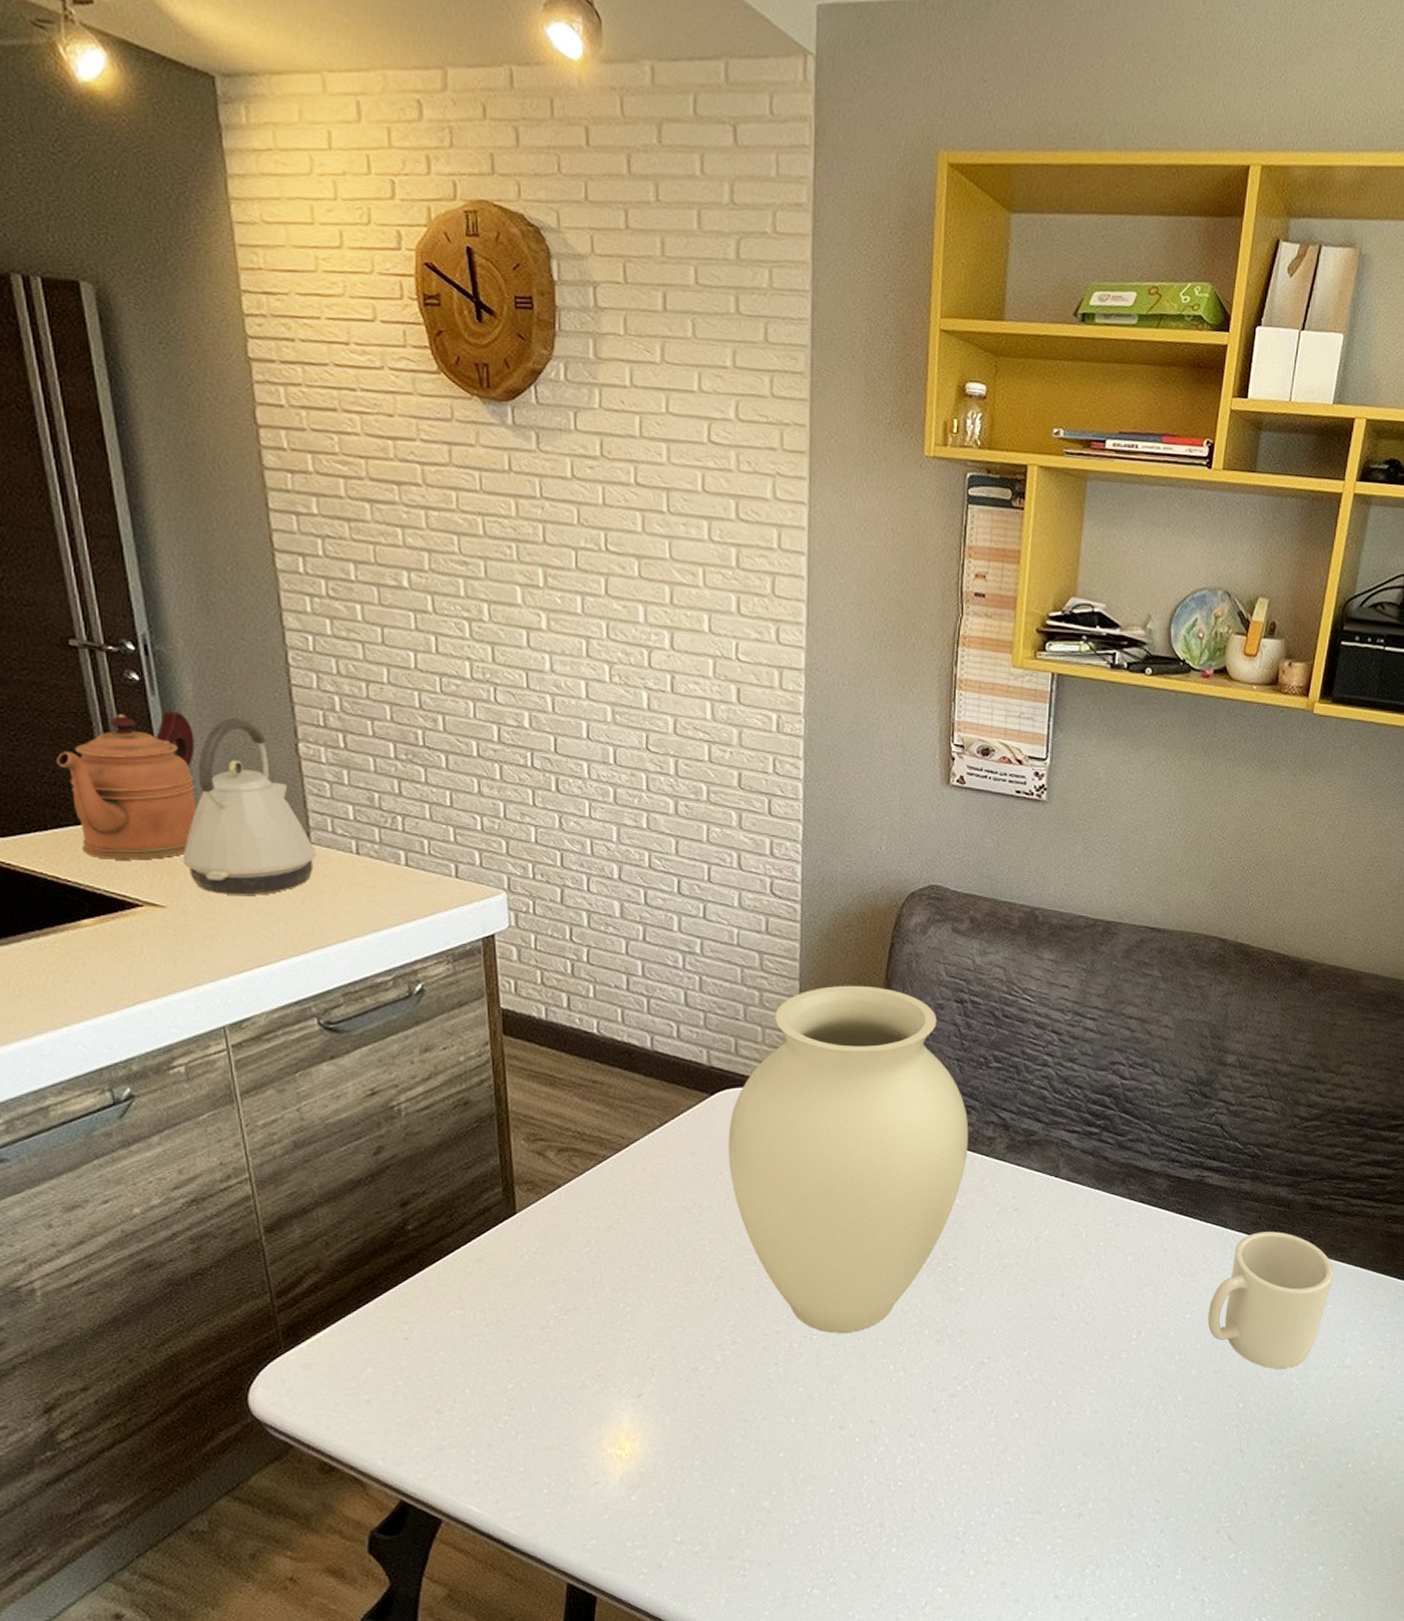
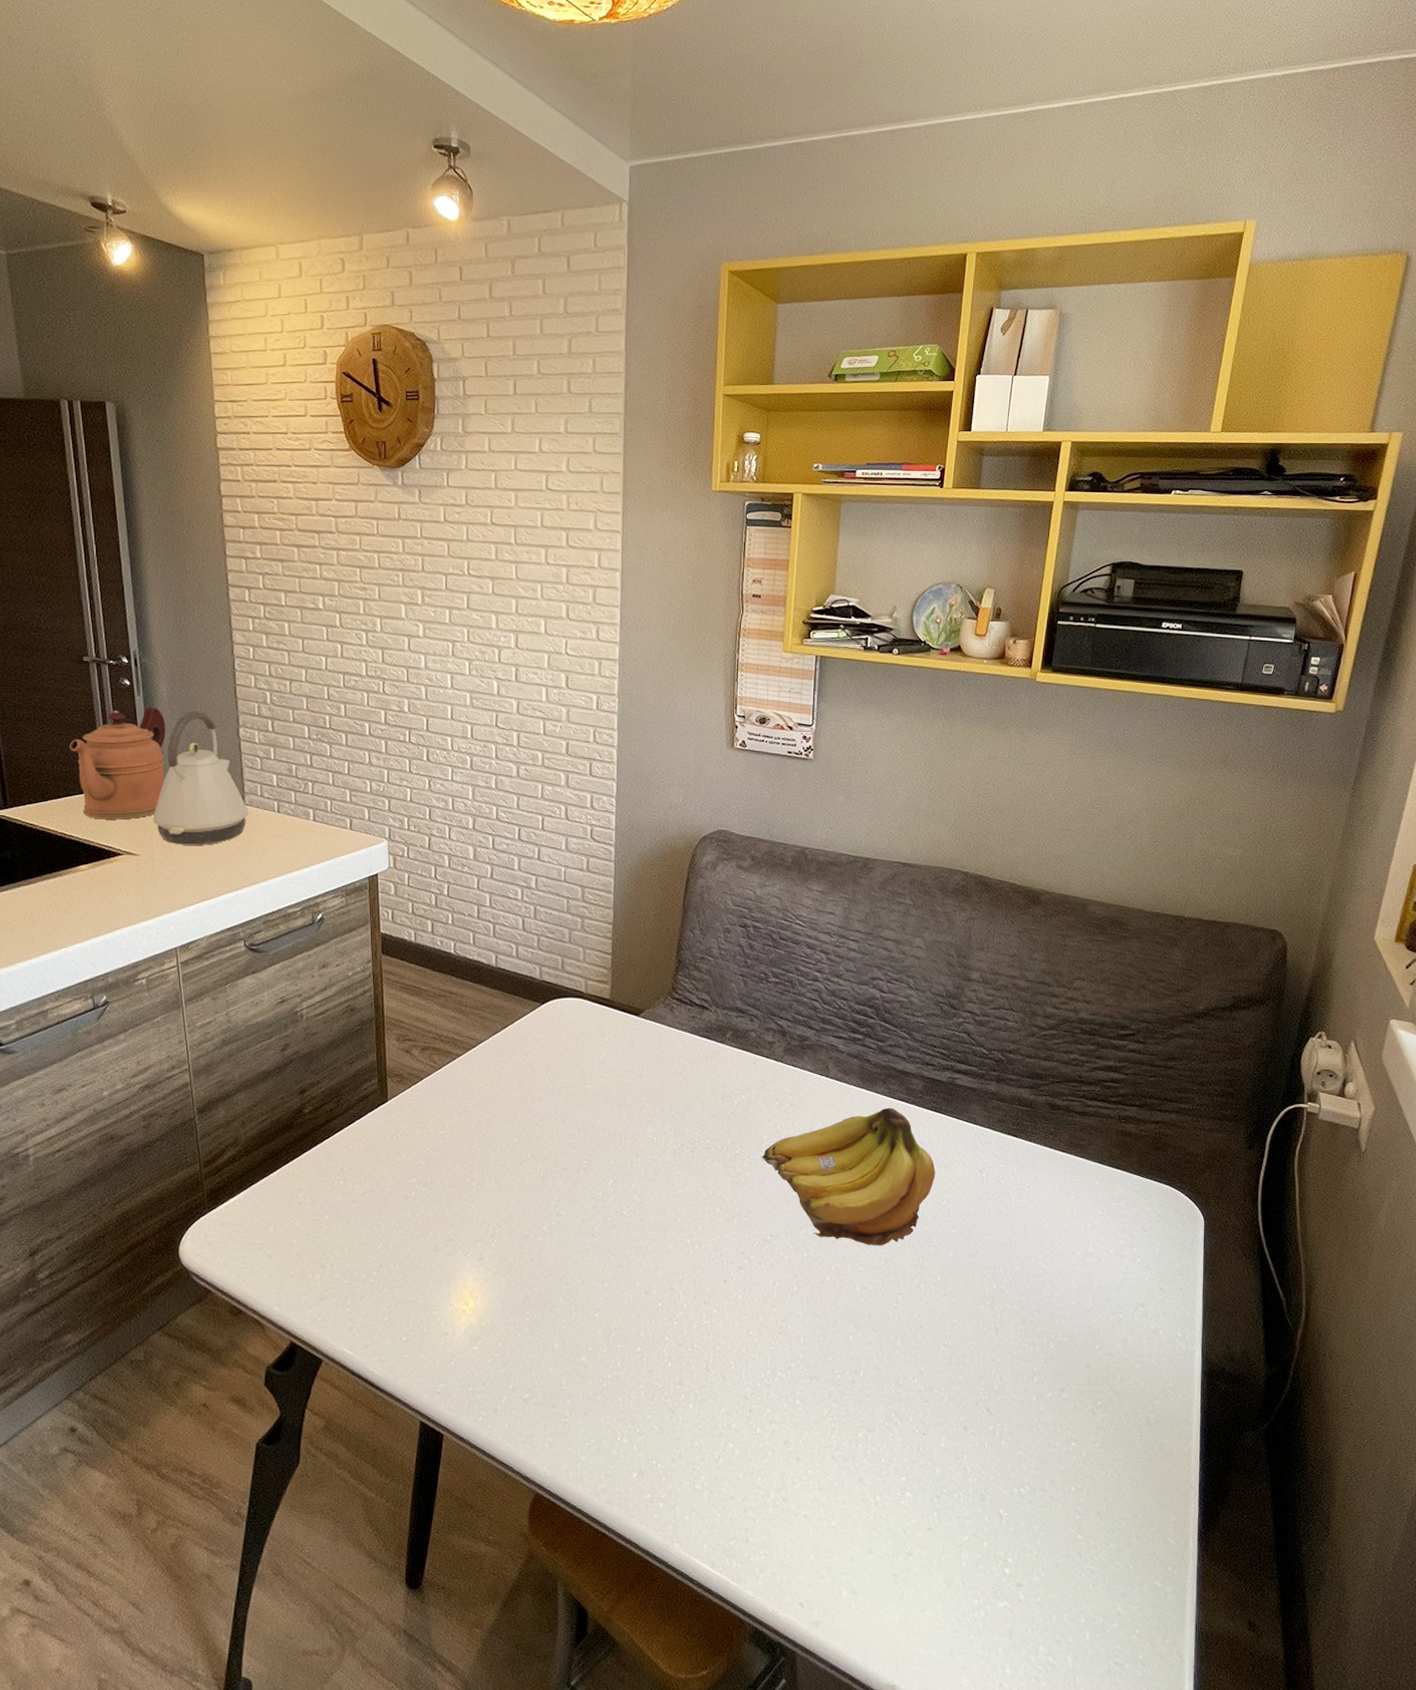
vase: present [728,985,969,1333] -> none [555,913,752,1209]
fruit: none [979,1210,1179,1366] -> present [762,1107,936,1246]
mug: present [1207,1231,1333,1369] -> none [962,1128,1073,1254]

